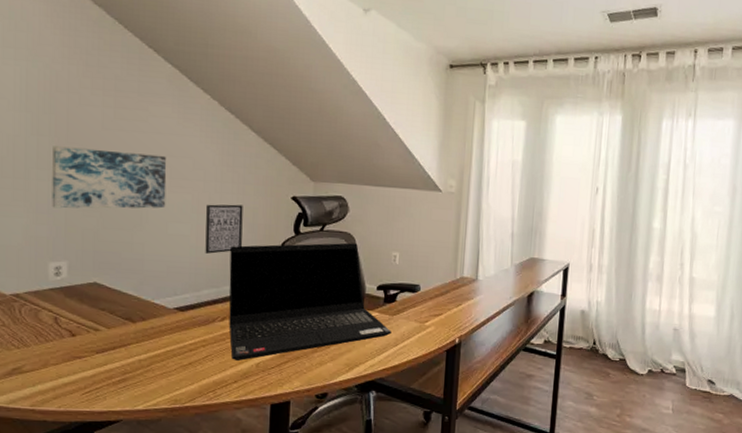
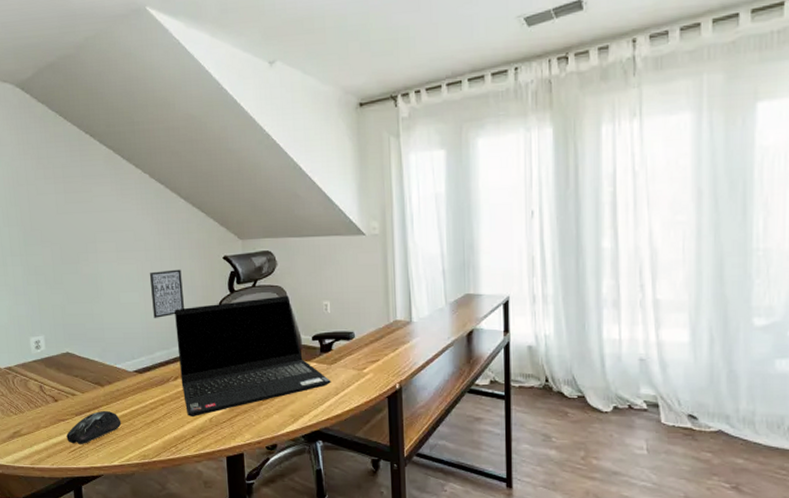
wall art: present [52,146,167,209] -> none [21,231,116,289]
computer mouse: none [81,349,152,385] -> present [66,410,122,444]

